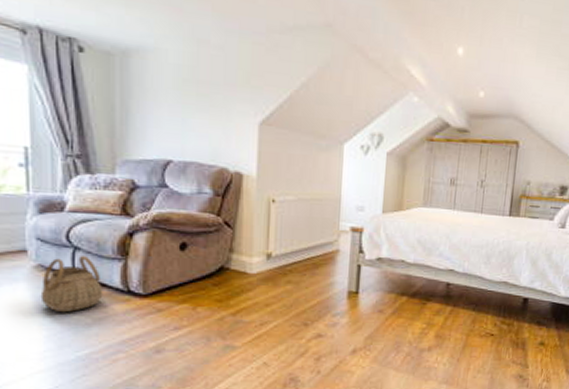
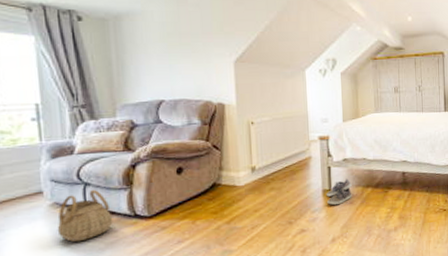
shoe: none [352,281,384,312] -> present [327,178,352,206]

